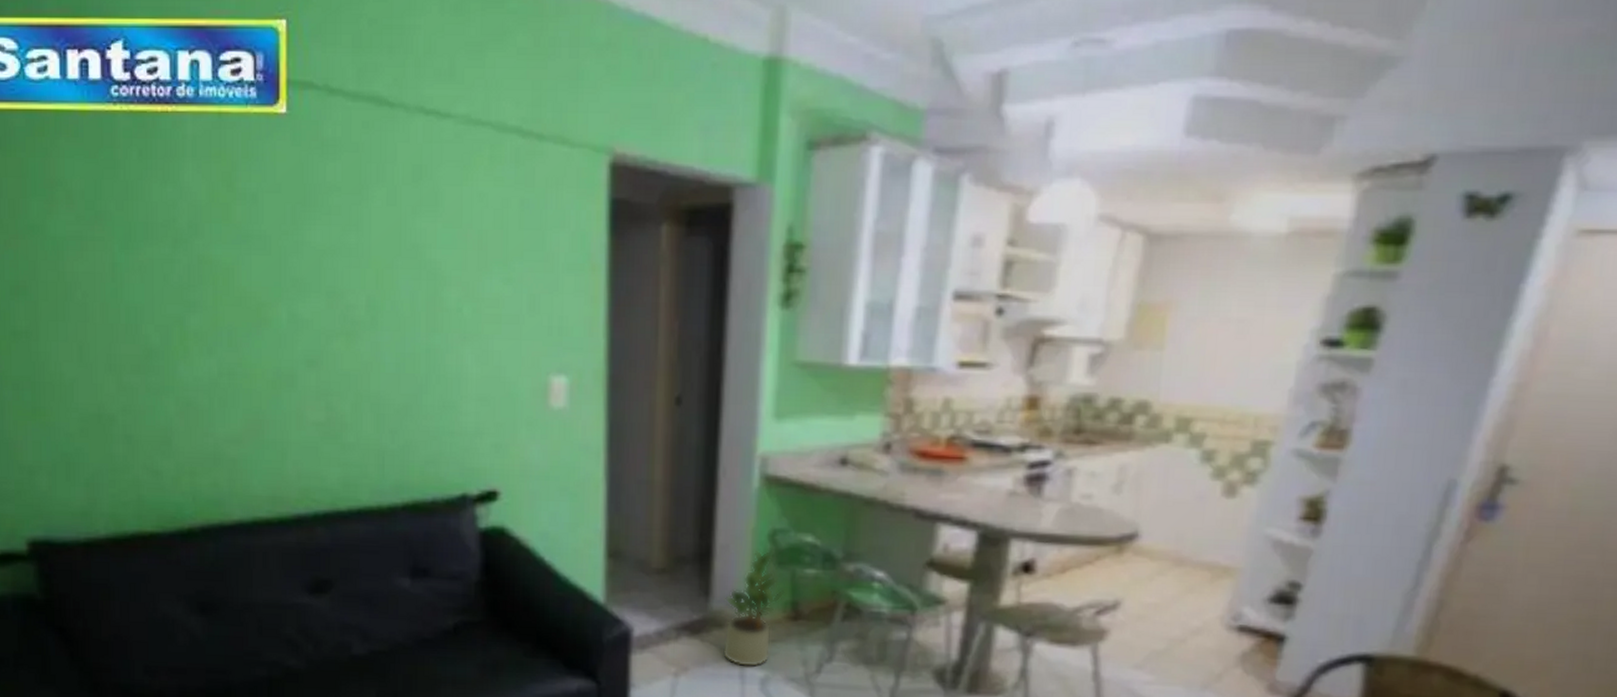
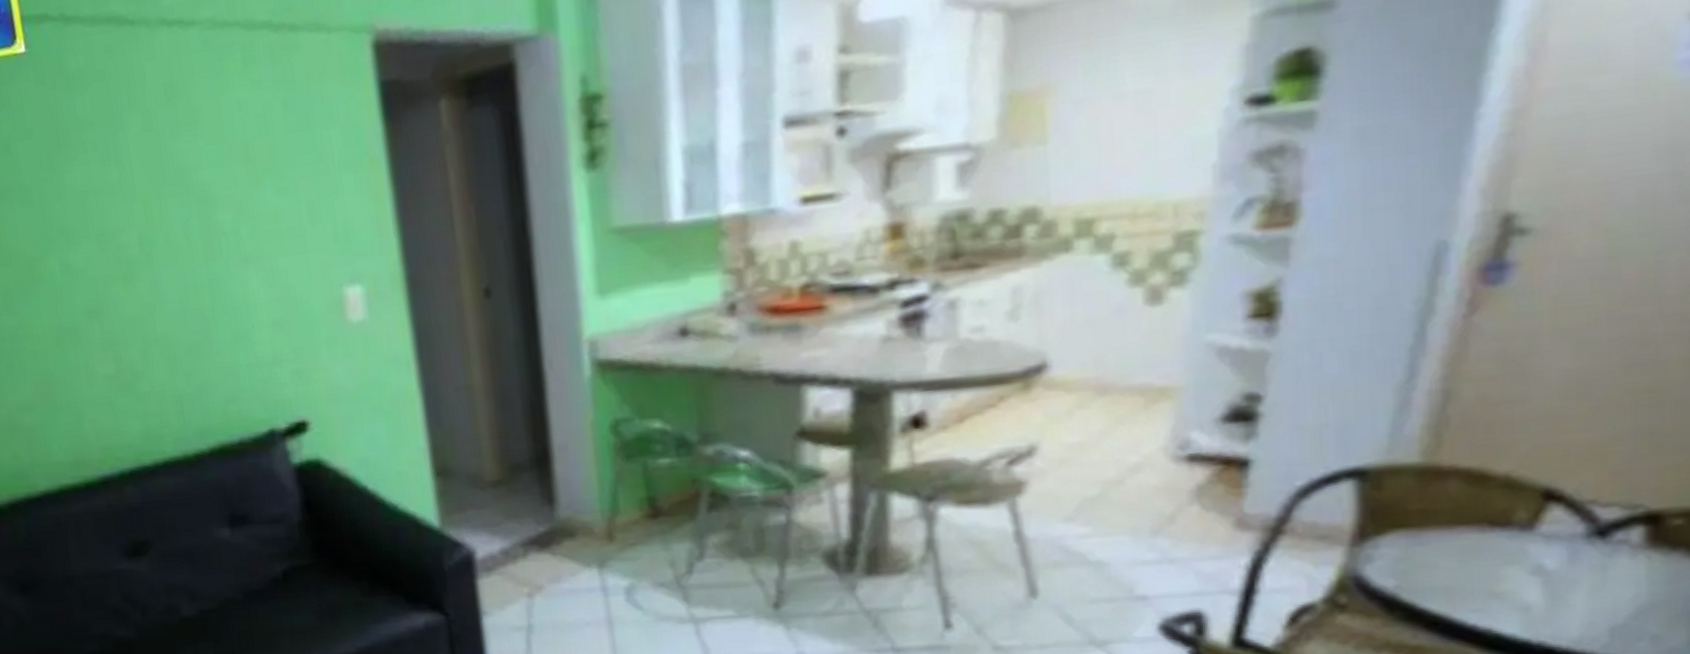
potted plant: present [722,550,785,668] -> none [572,445,638,578]

